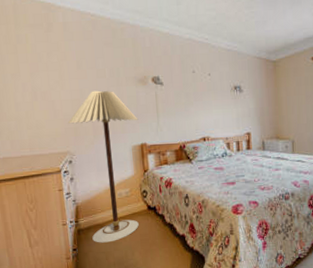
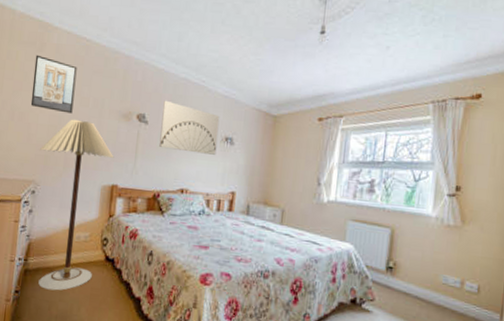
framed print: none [45,35,92,87] -> present [30,54,77,114]
wall art: none [174,61,229,105] -> present [159,100,220,155]

